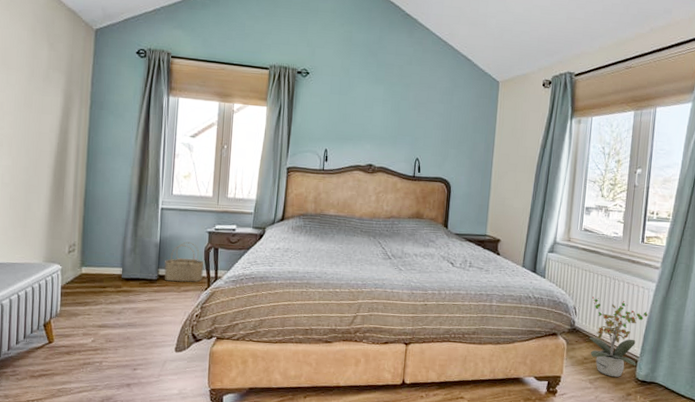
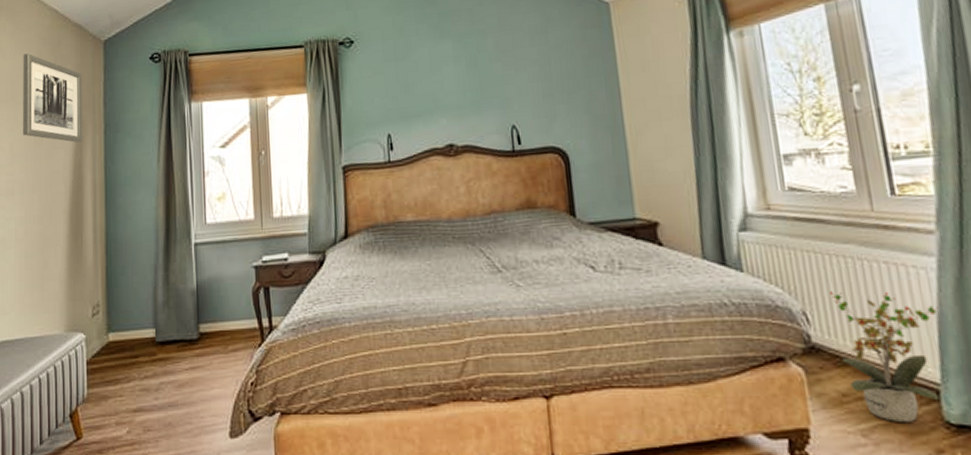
wall art: none [13,26,73,112] -> present [23,53,83,143]
wicker basket: present [164,241,205,282] -> none [205,283,255,340]

